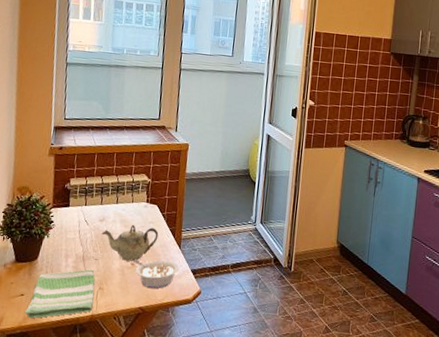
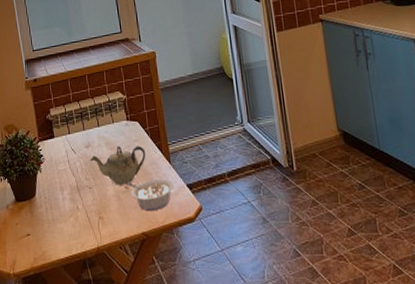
dish towel: present [25,269,95,319] -> none [34,199,97,259]

